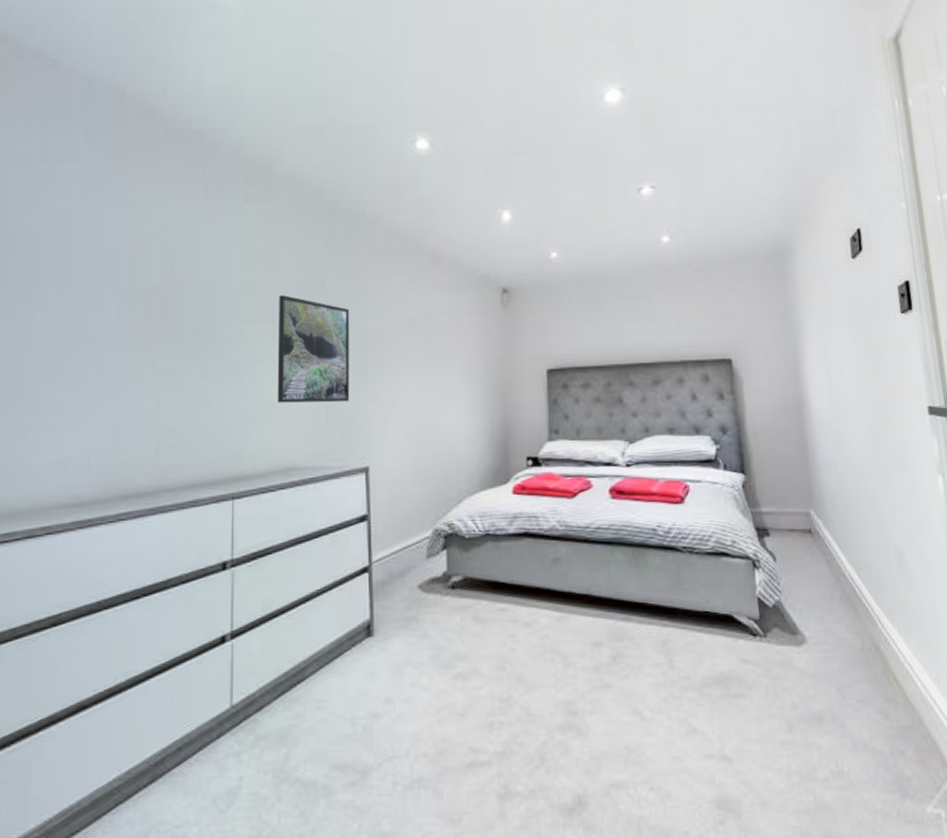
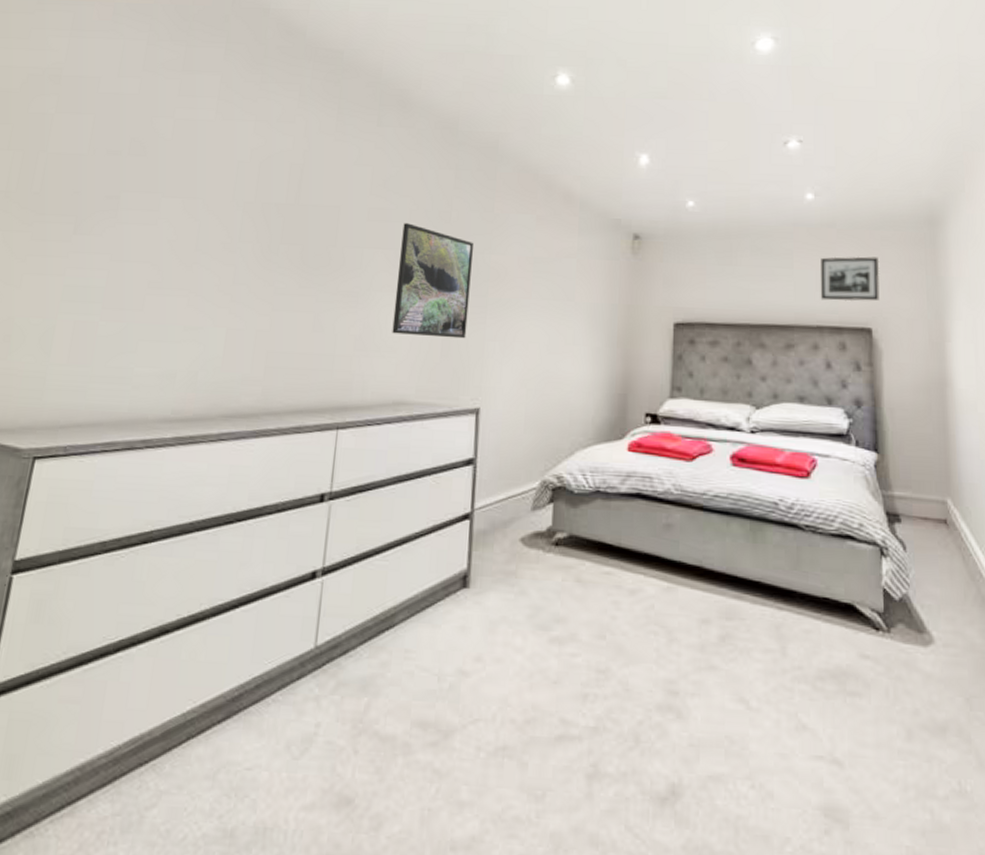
picture frame: none [680,291,737,336] -> present [820,256,880,302]

